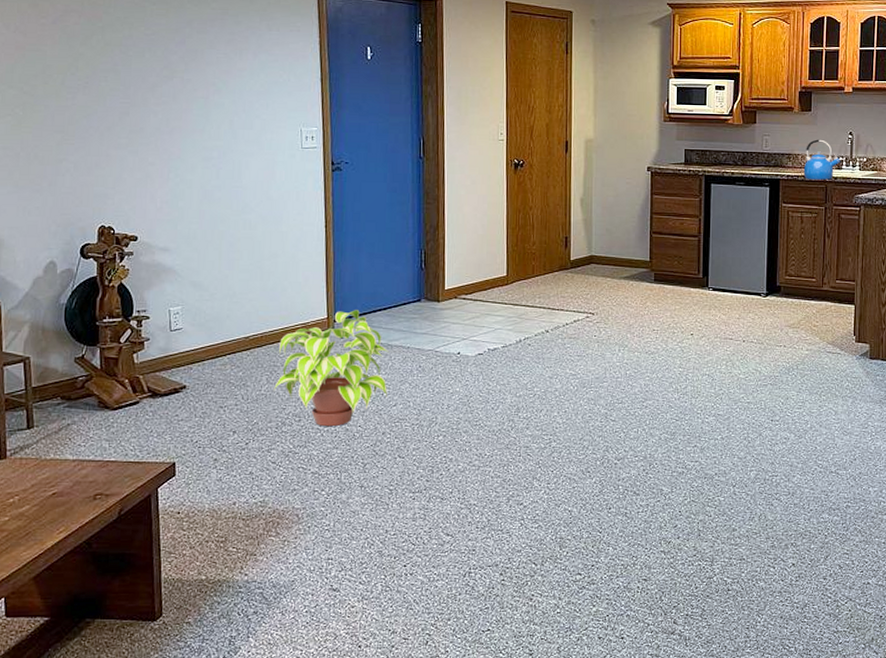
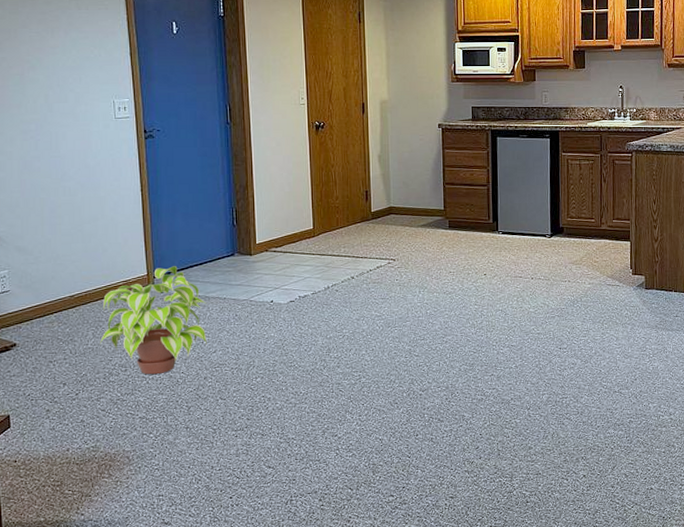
kettle: present [803,139,841,180] -> none [580,93,613,130]

